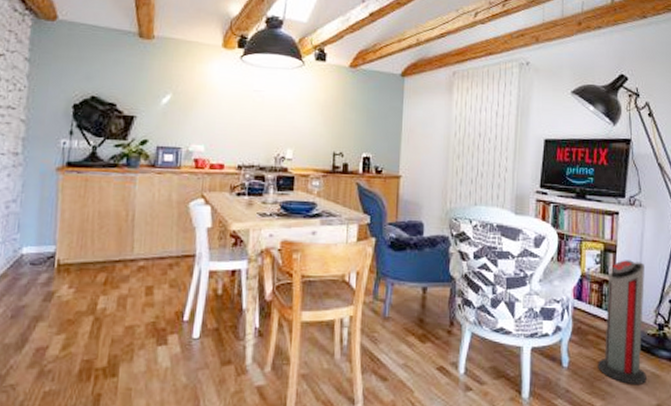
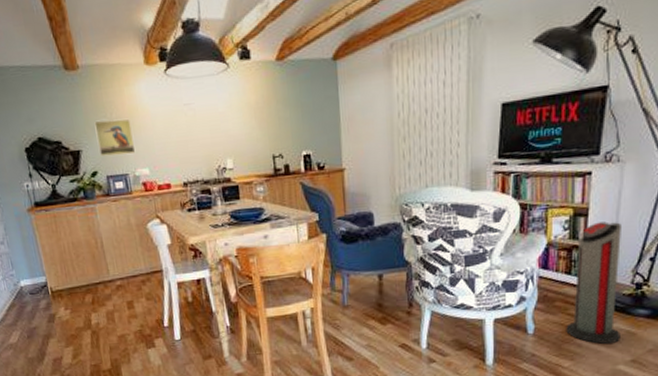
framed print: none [155,90,196,129] -> present [94,118,136,156]

